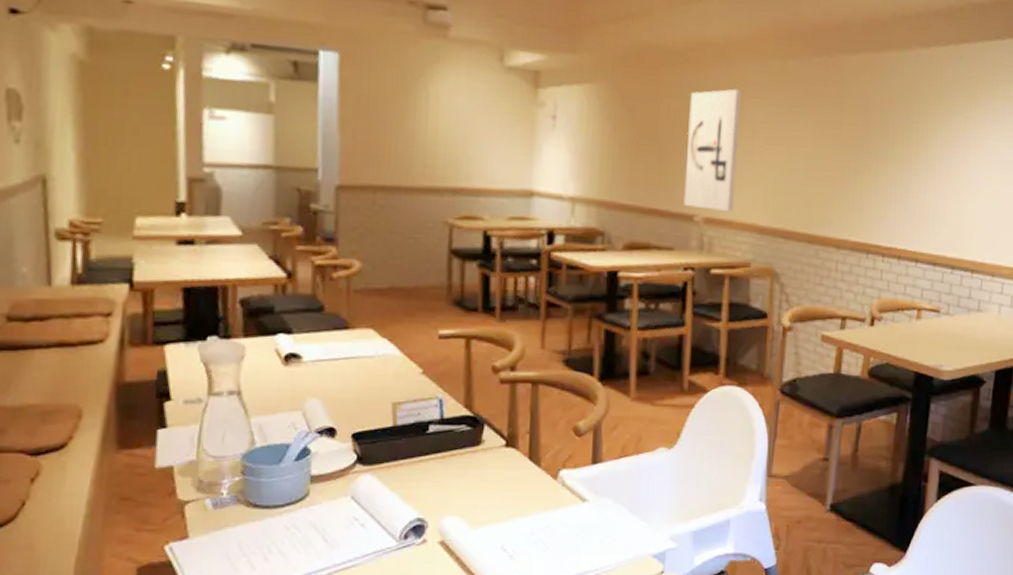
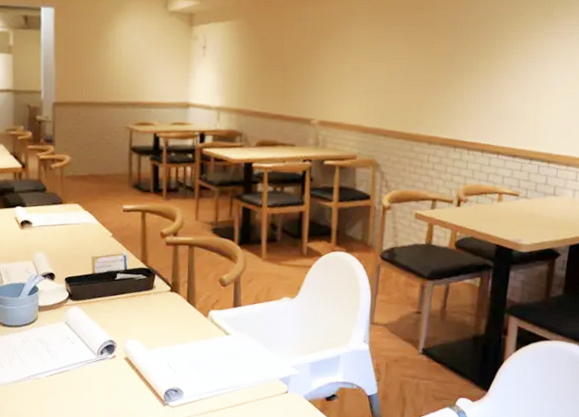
wall art: present [683,89,741,213] -> none [303,19,349,116]

